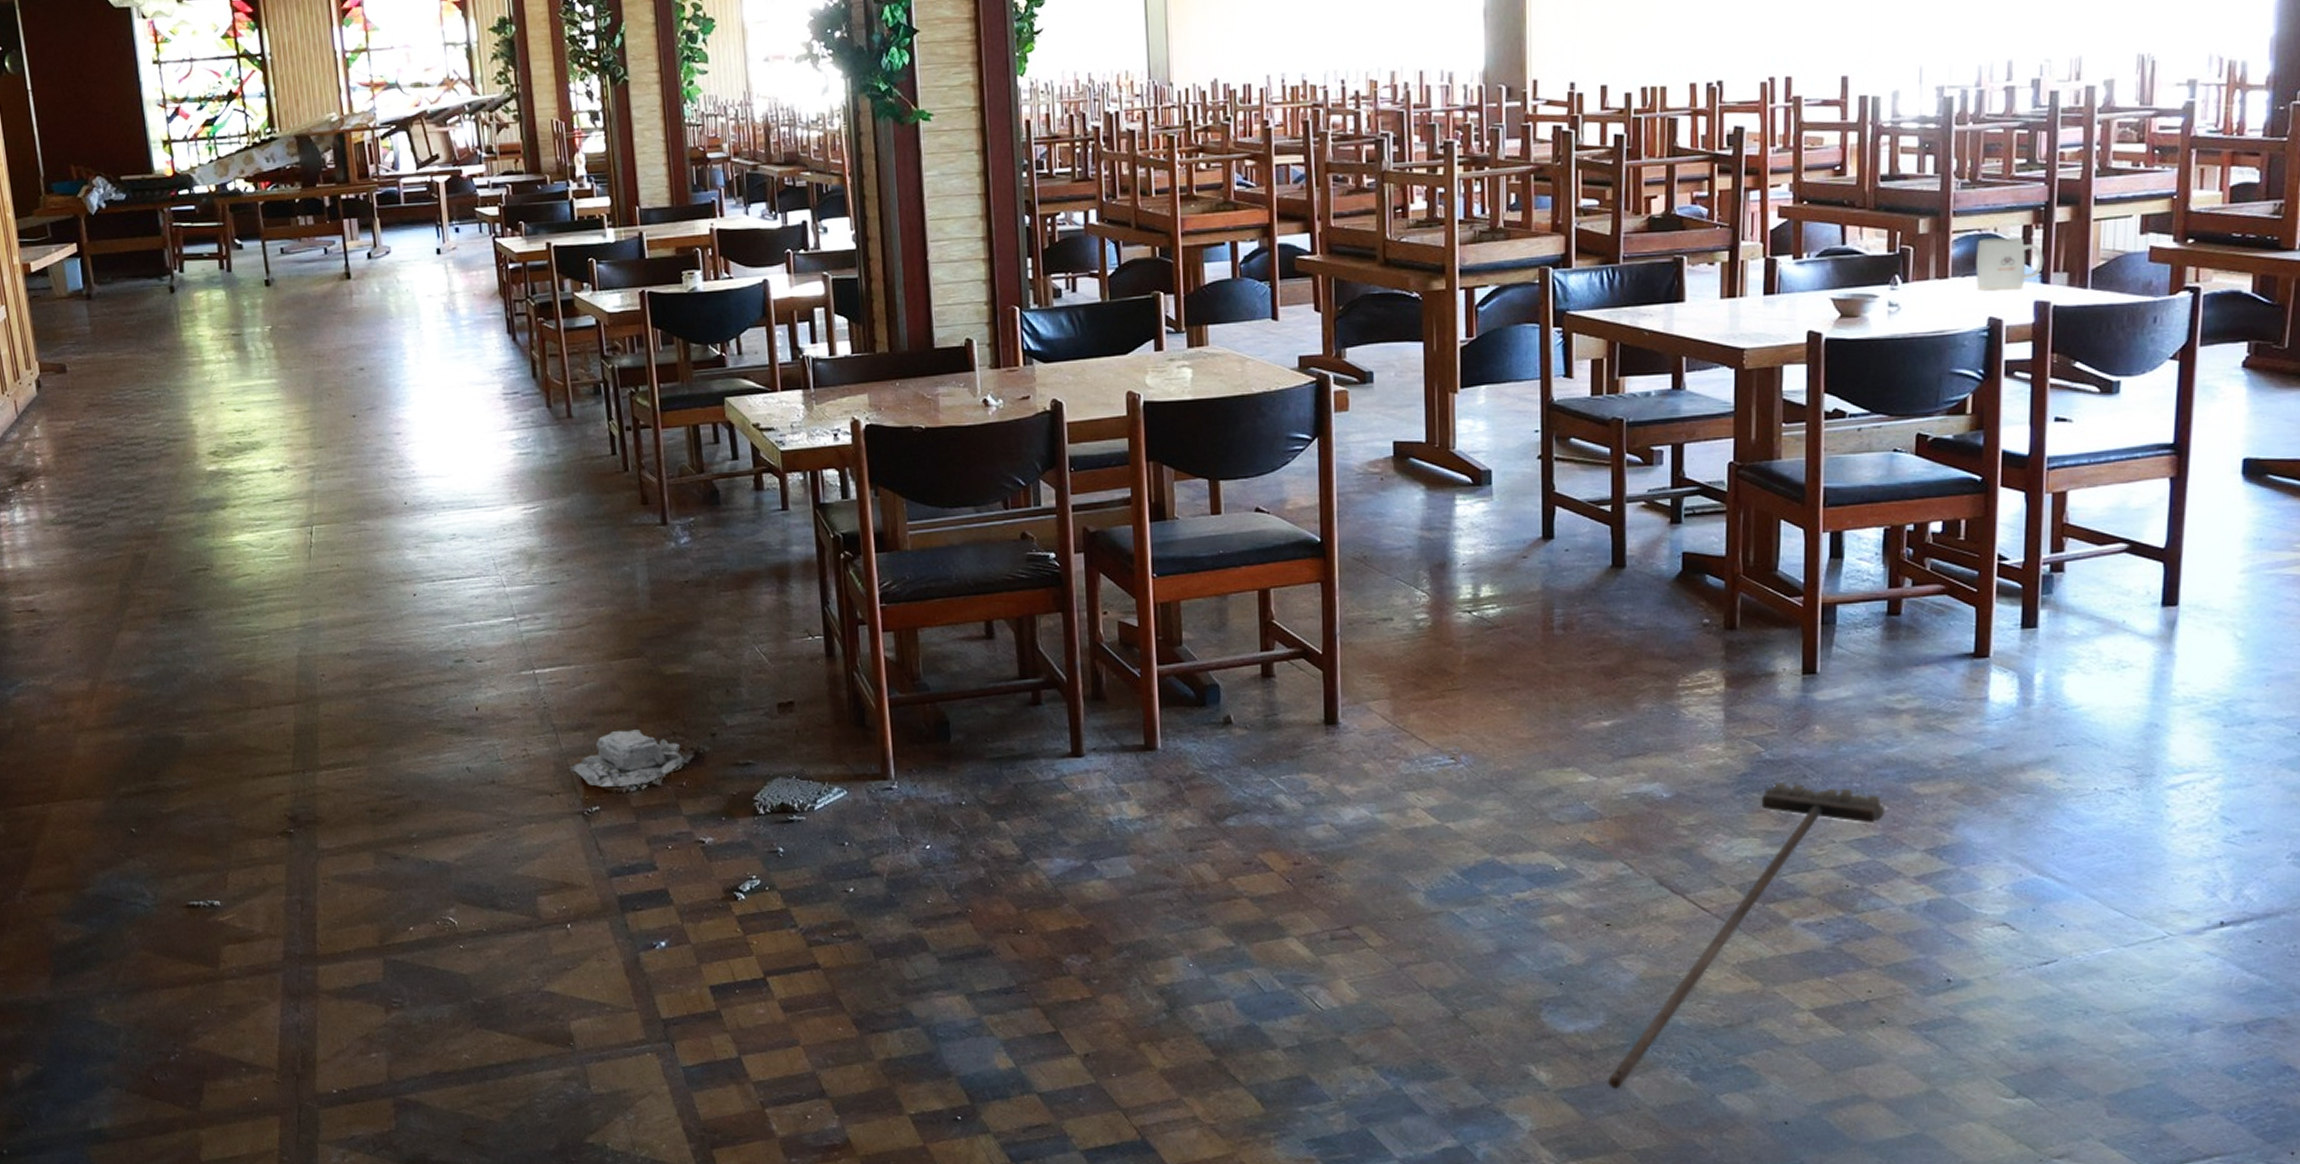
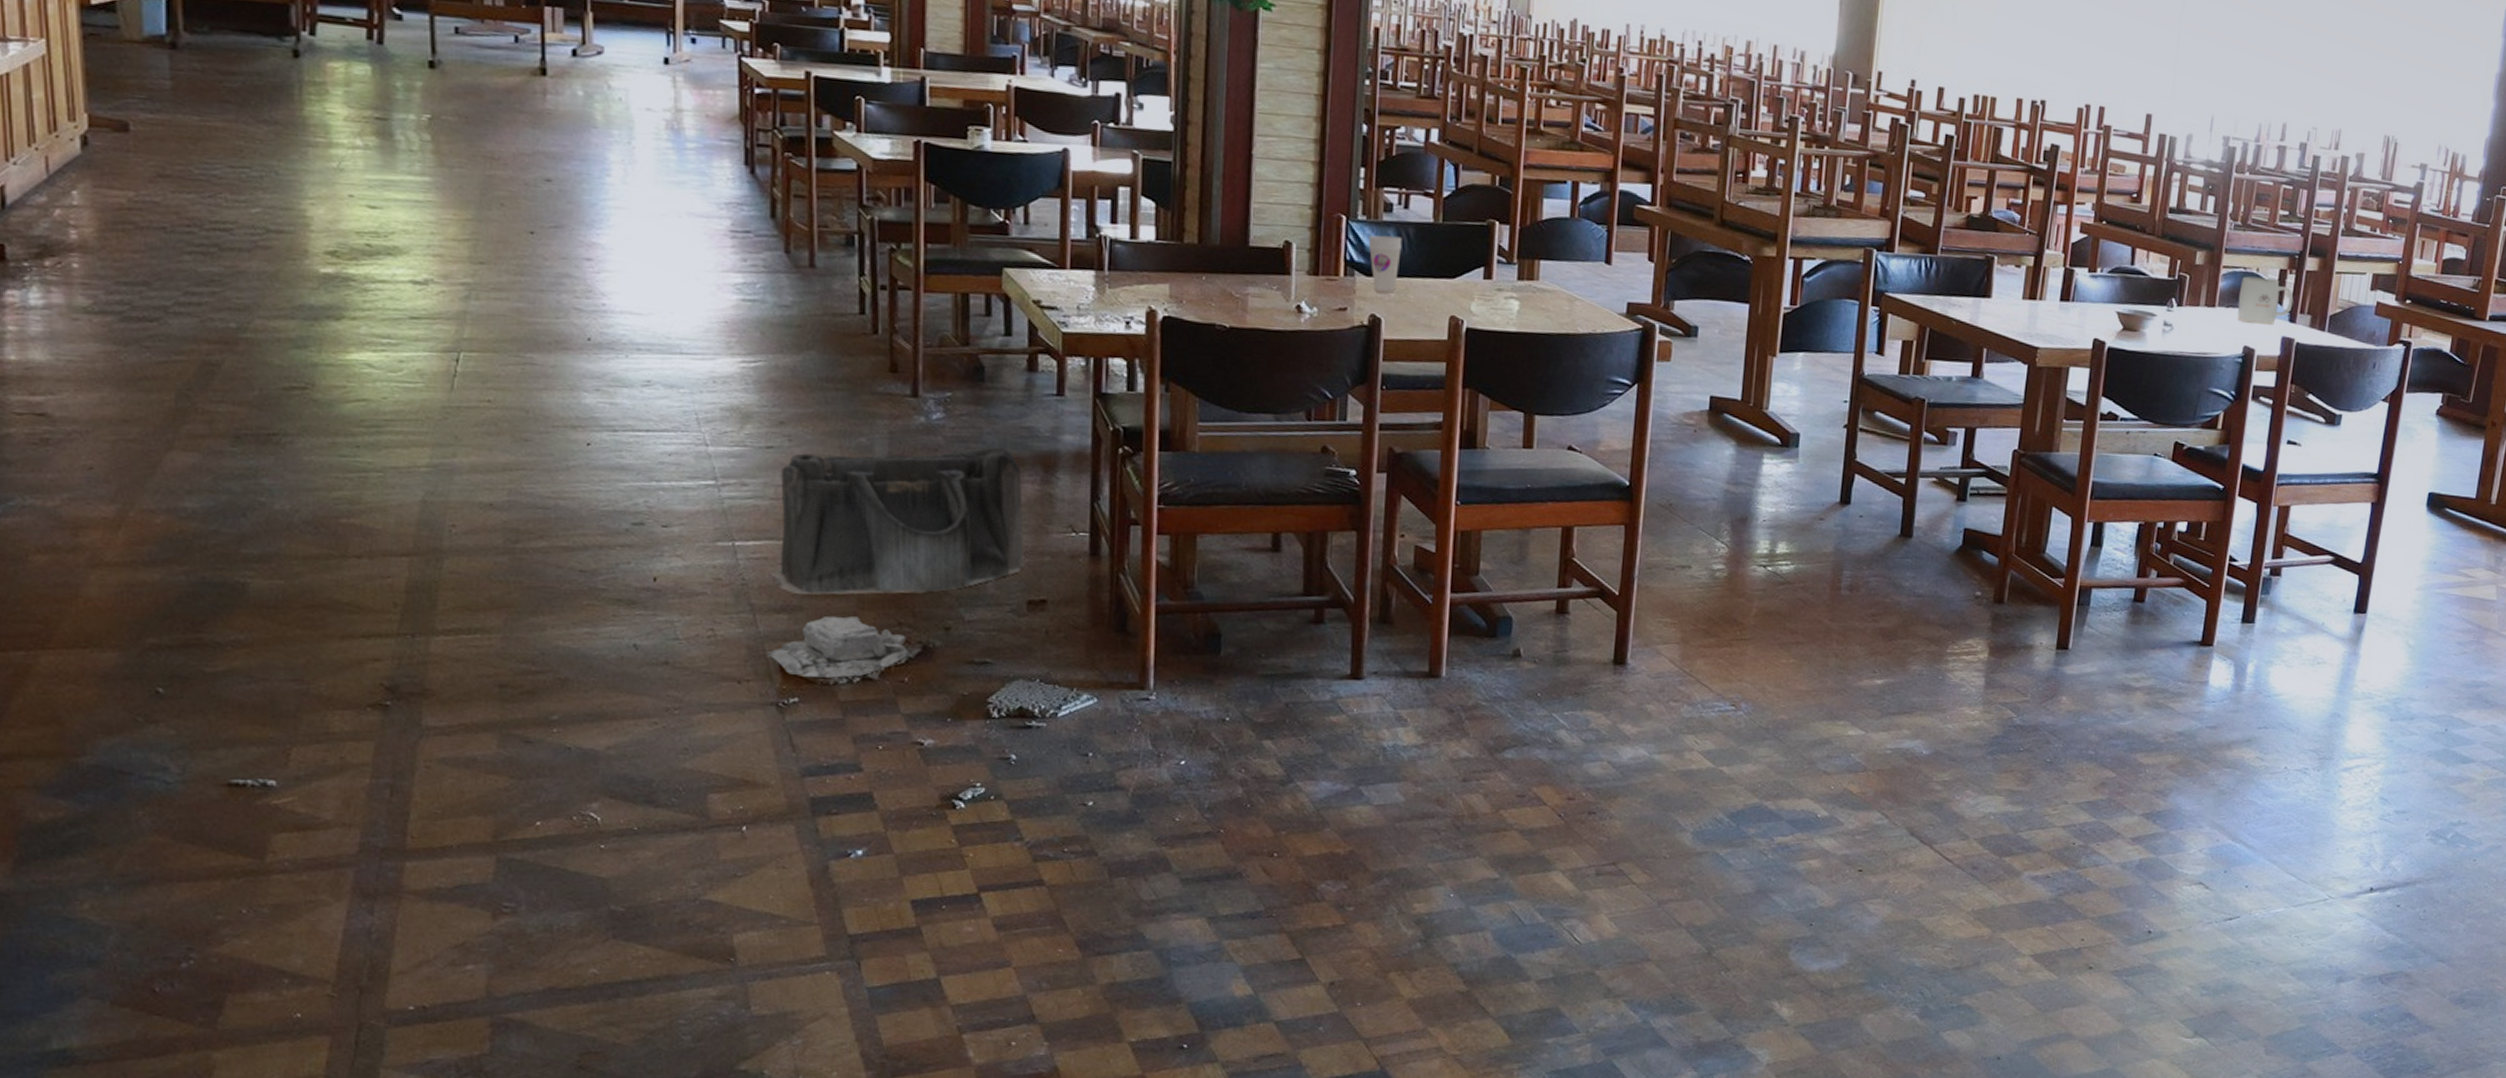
saddlebag: none [564,563,771,712] -> present [770,446,1024,595]
cup: none [1042,320,1074,379] -> present [1368,235,1403,295]
broom: present [1608,782,1884,1089] -> none [1844,746,2113,1025]

